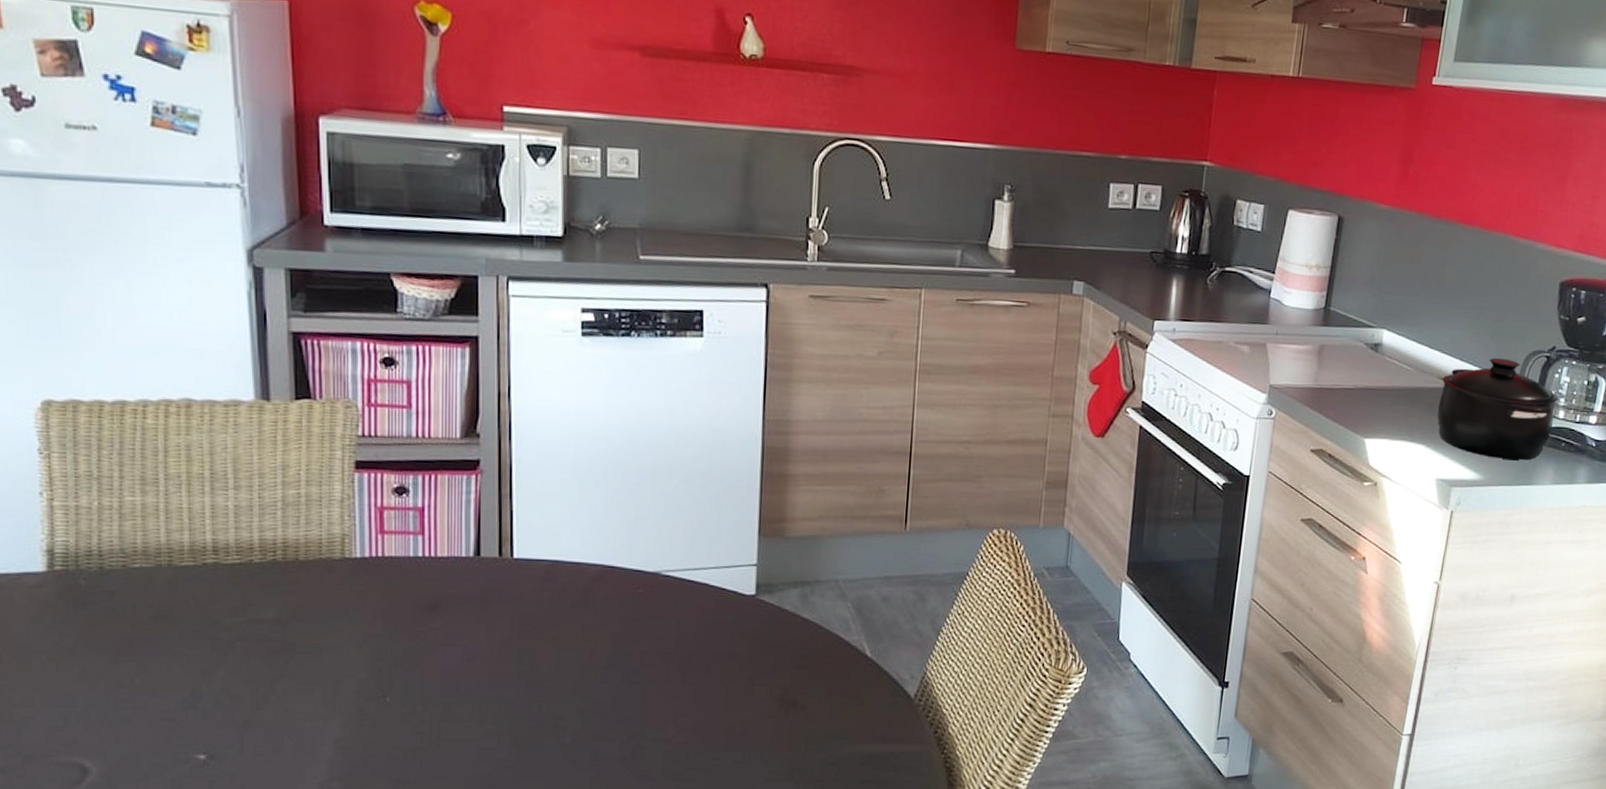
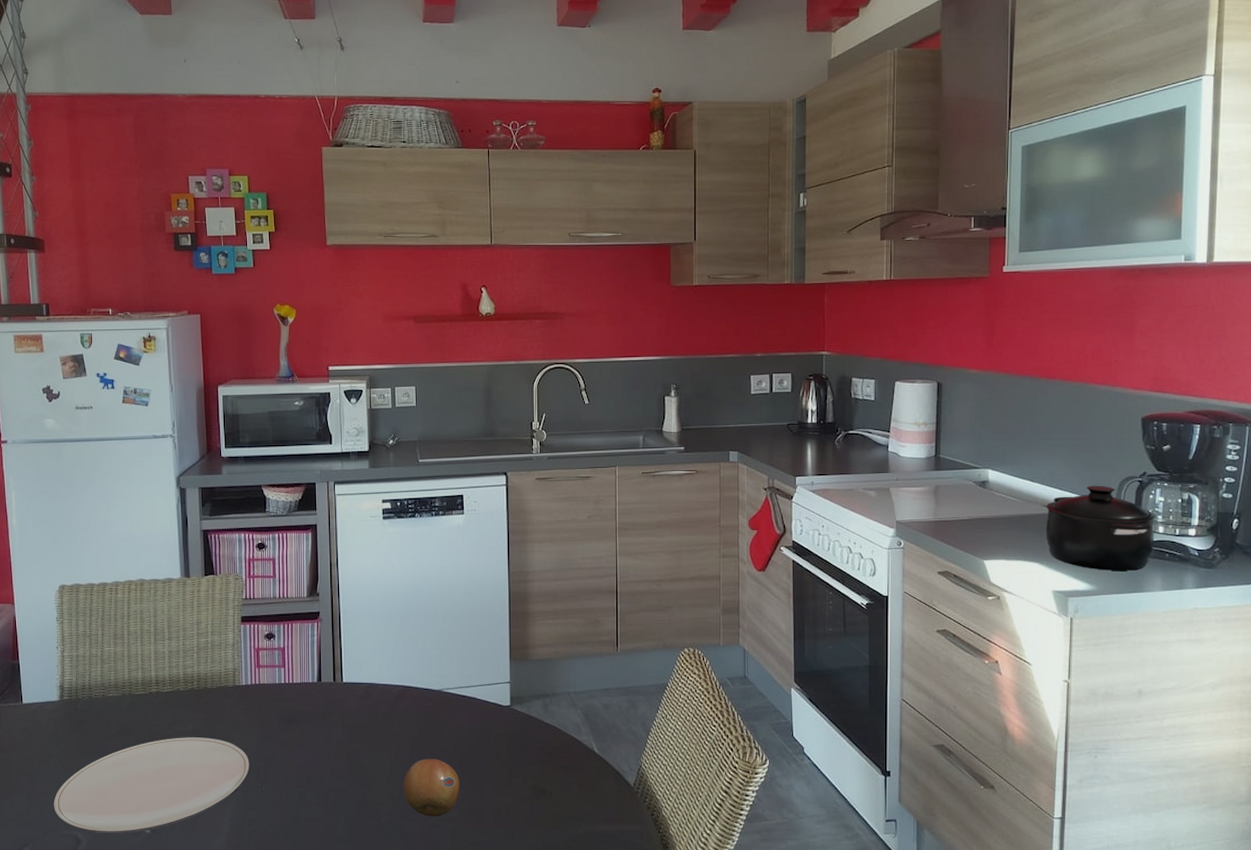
plate: none [40,627,366,760] -> present [53,737,250,833]
fruit: none [598,661,679,736] -> present [403,758,459,817]

